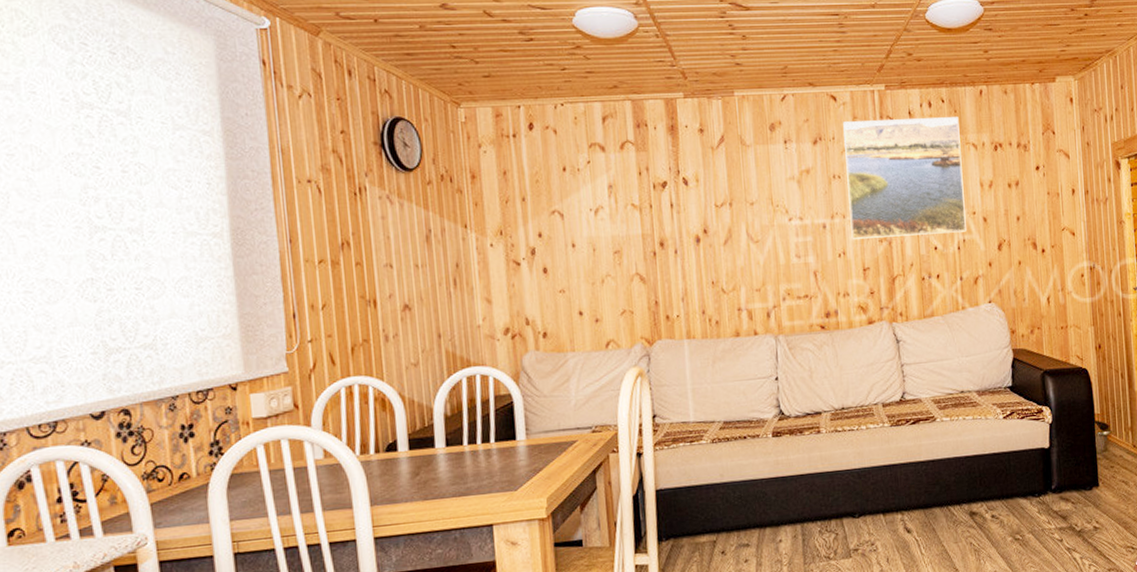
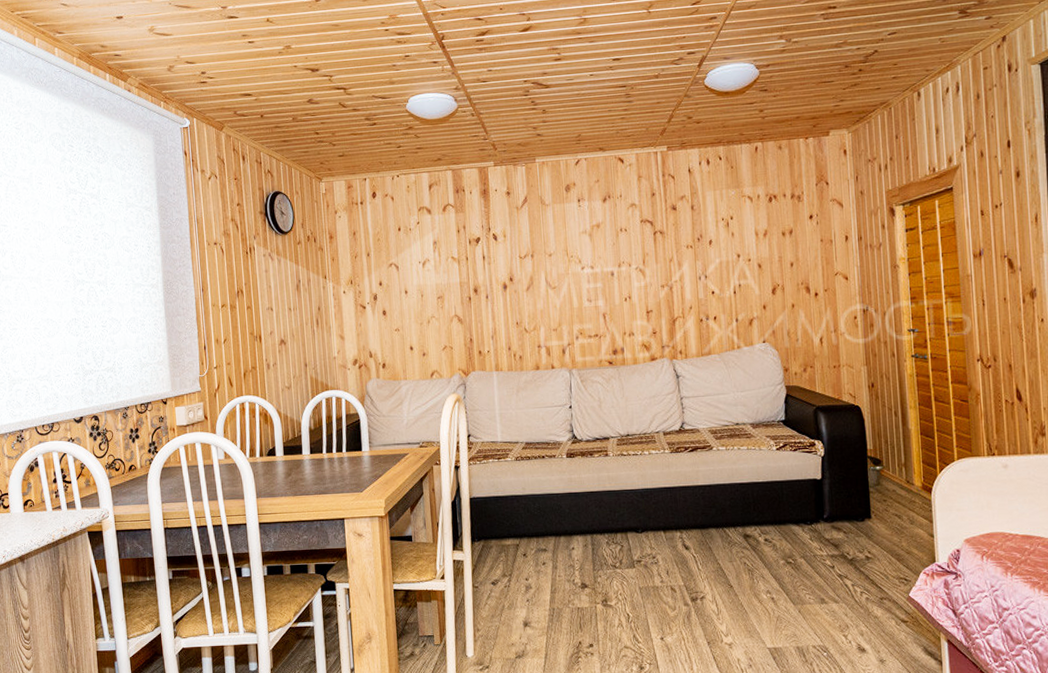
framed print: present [843,117,966,239] -> none [629,172,742,285]

